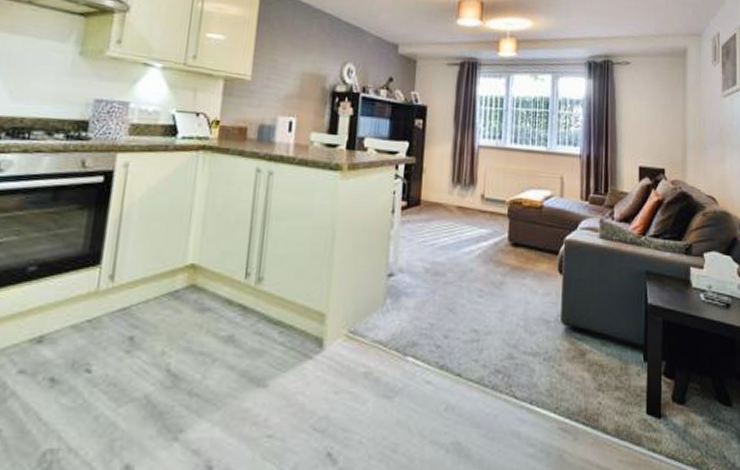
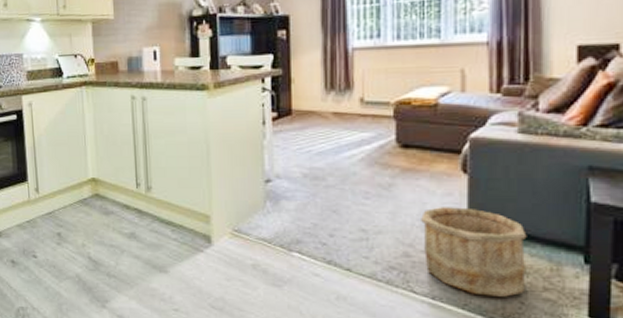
wooden bucket: none [525,306,605,398] -> present [421,207,527,297]

